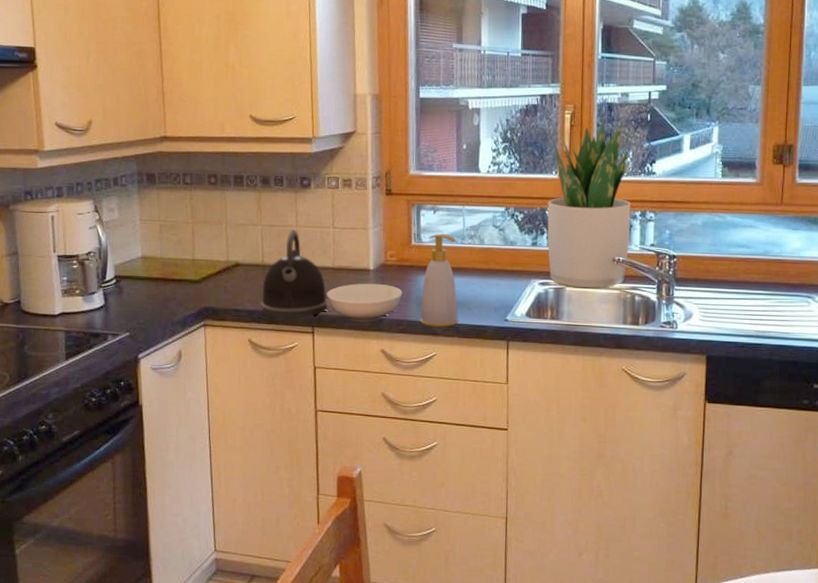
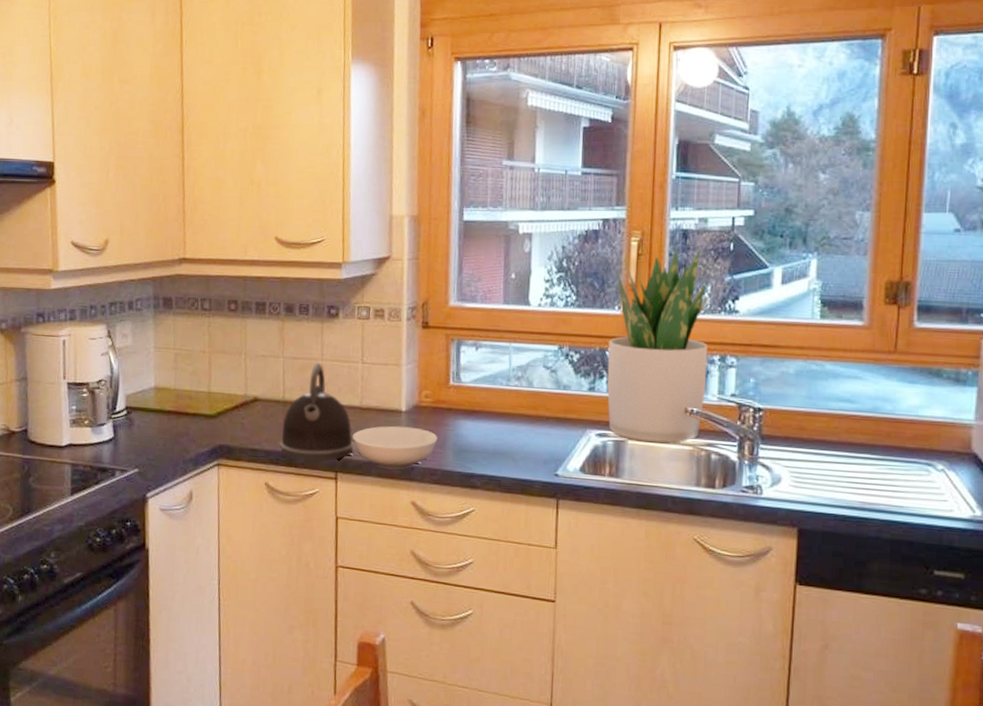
soap bottle: present [419,233,459,328] -> none [456,372,502,481]

